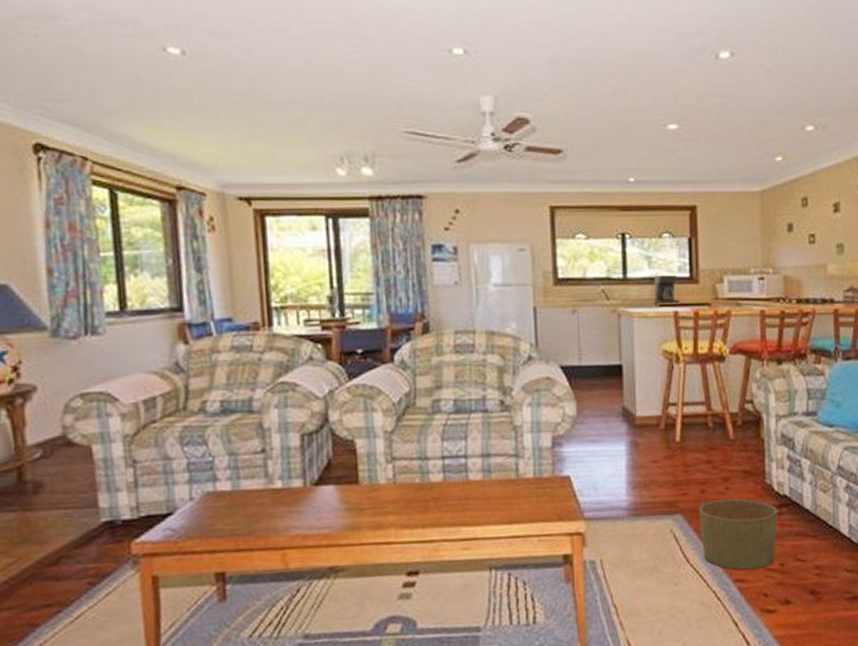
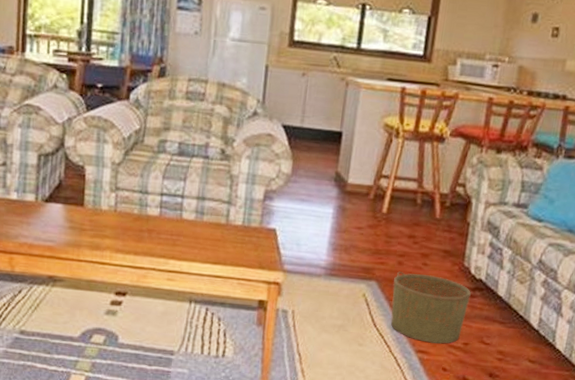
coffee maker: present [654,275,680,305] -> none [383,50,411,80]

